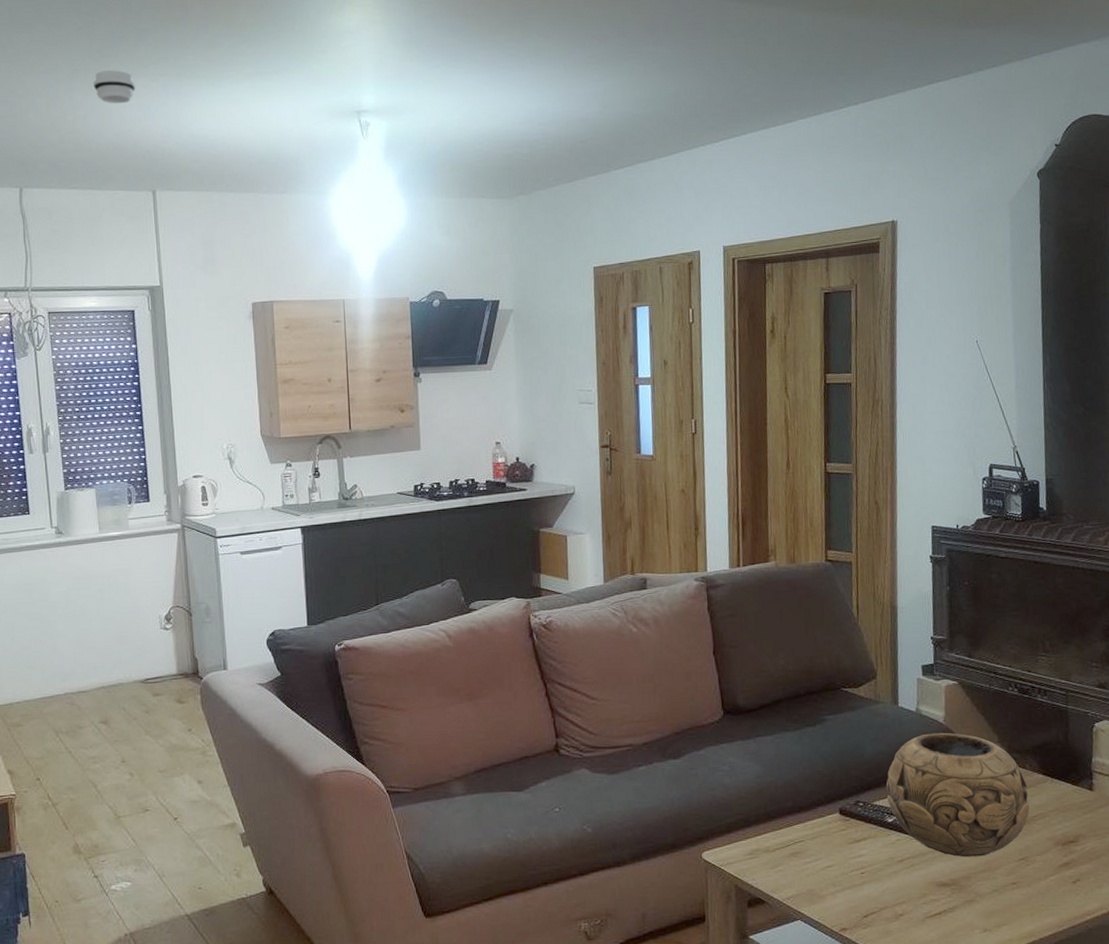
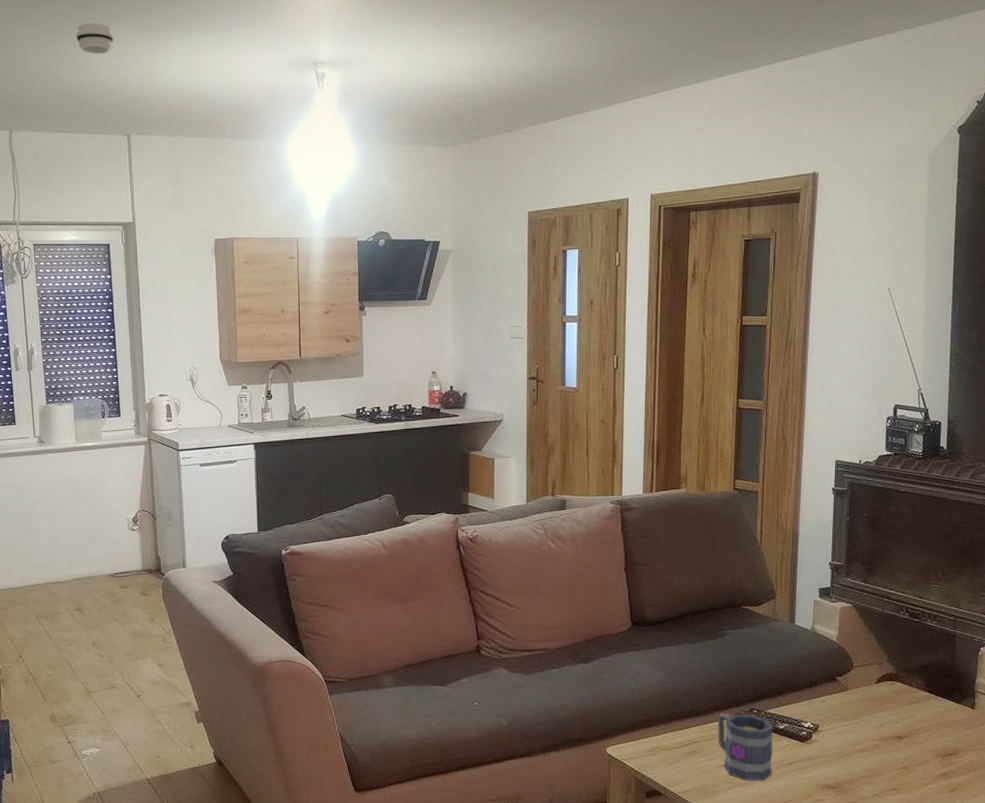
mug: none [821,807,883,882] -> present [717,713,774,780]
decorative bowl: present [886,732,1030,857] -> none [780,650,913,764]

